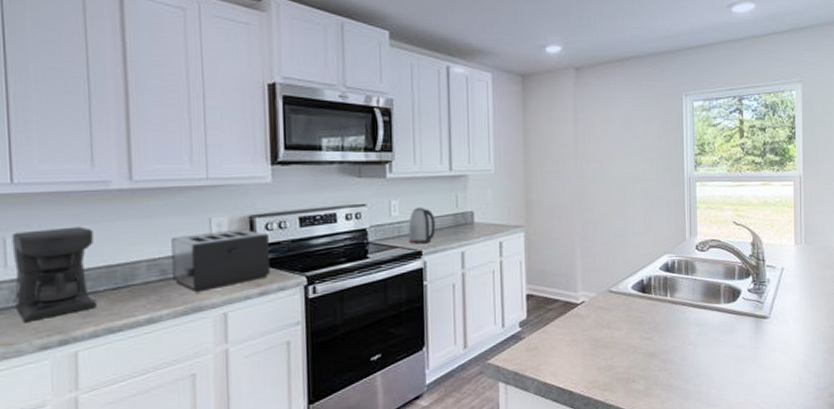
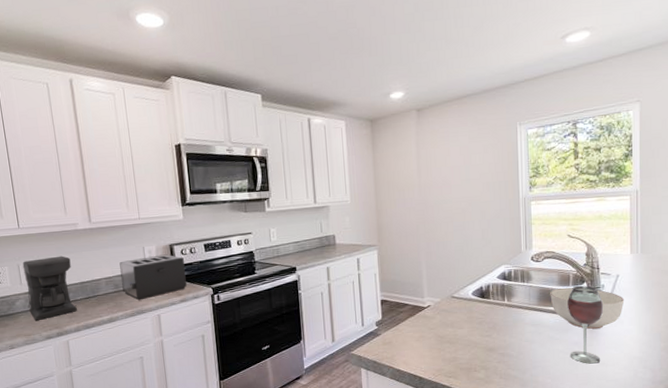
kettle: present [408,206,436,245] -> none [284,232,306,262]
bowl: none [715,281,790,329] -> present [550,287,625,329]
wineglass: none [732,279,769,370] -> present [567,285,604,364]

